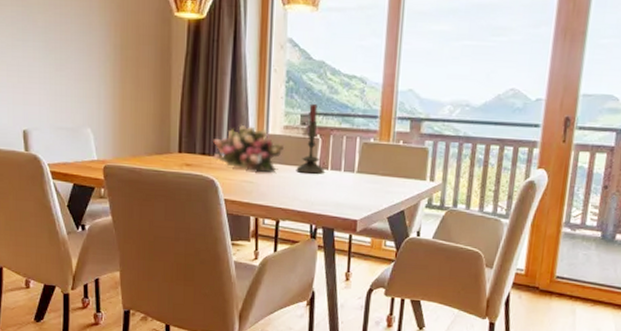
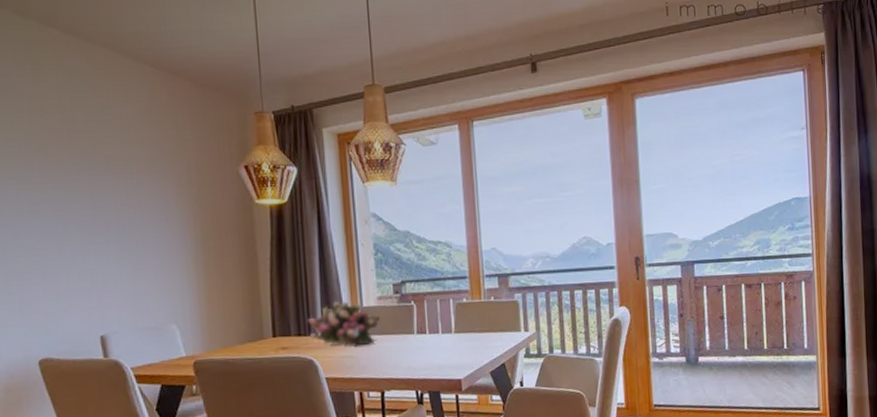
candle: present [296,102,325,174] -> none [394,270,423,341]

